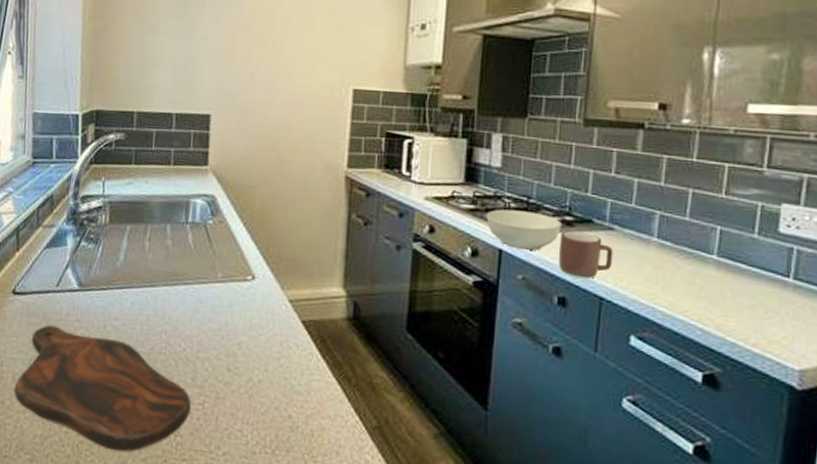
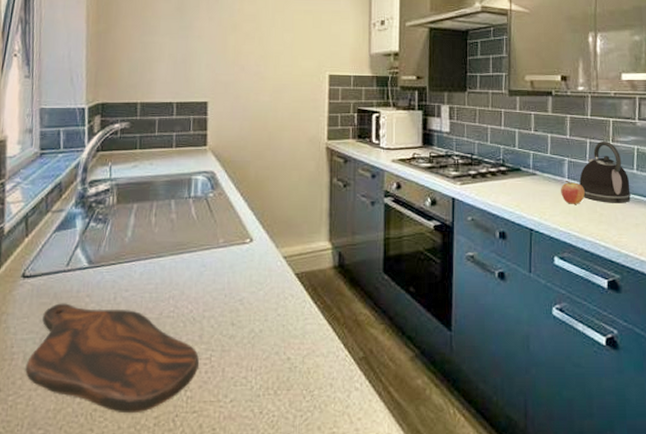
bowl: present [486,209,563,251] -> none [440,165,499,197]
mug: present [558,230,613,280] -> none [497,178,538,216]
fruit: none [646,239,680,272] -> present [561,180,585,204]
kettle: none [673,192,748,277] -> present [579,140,632,203]

